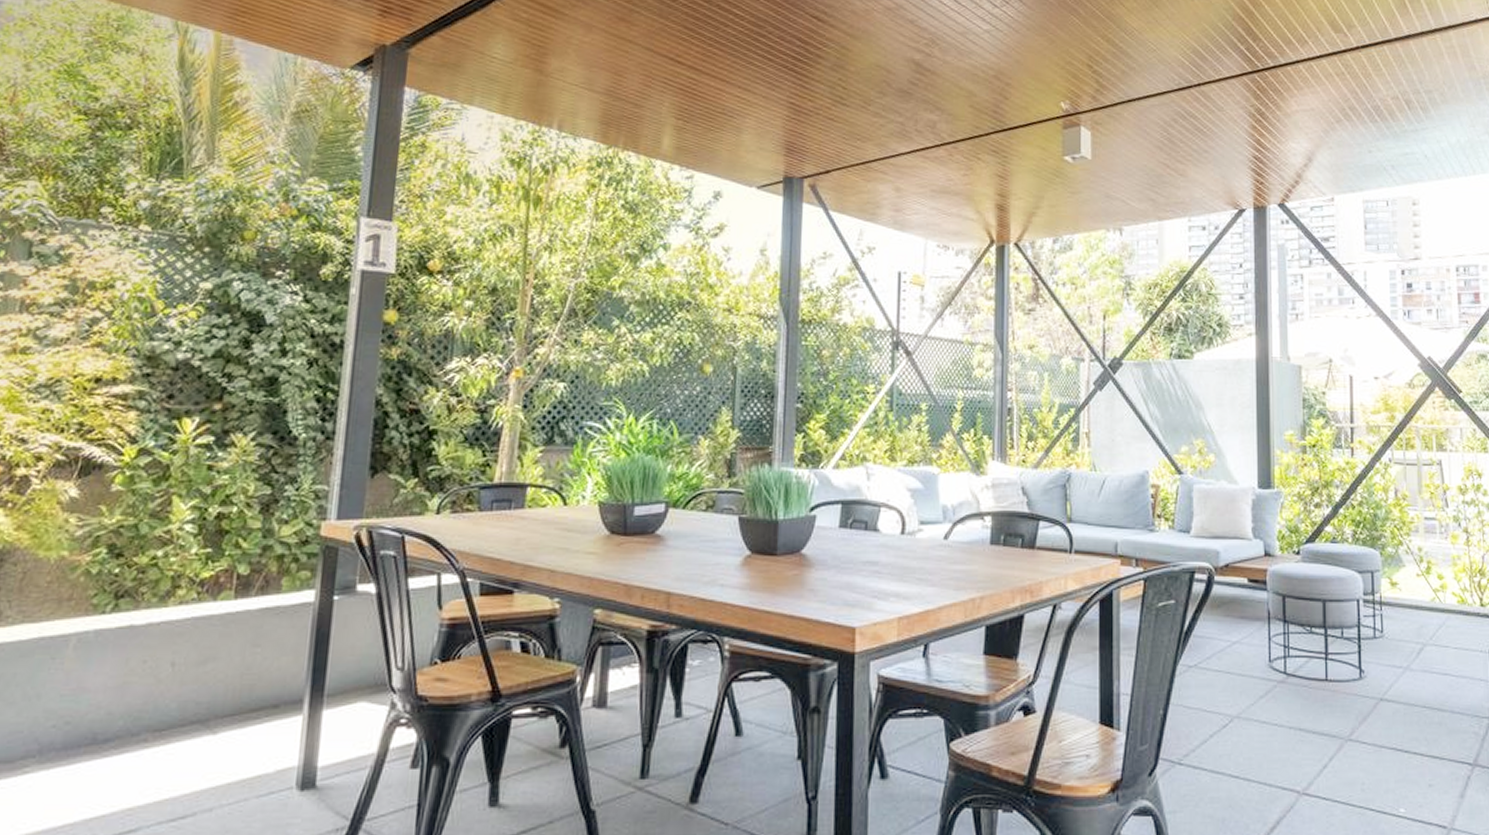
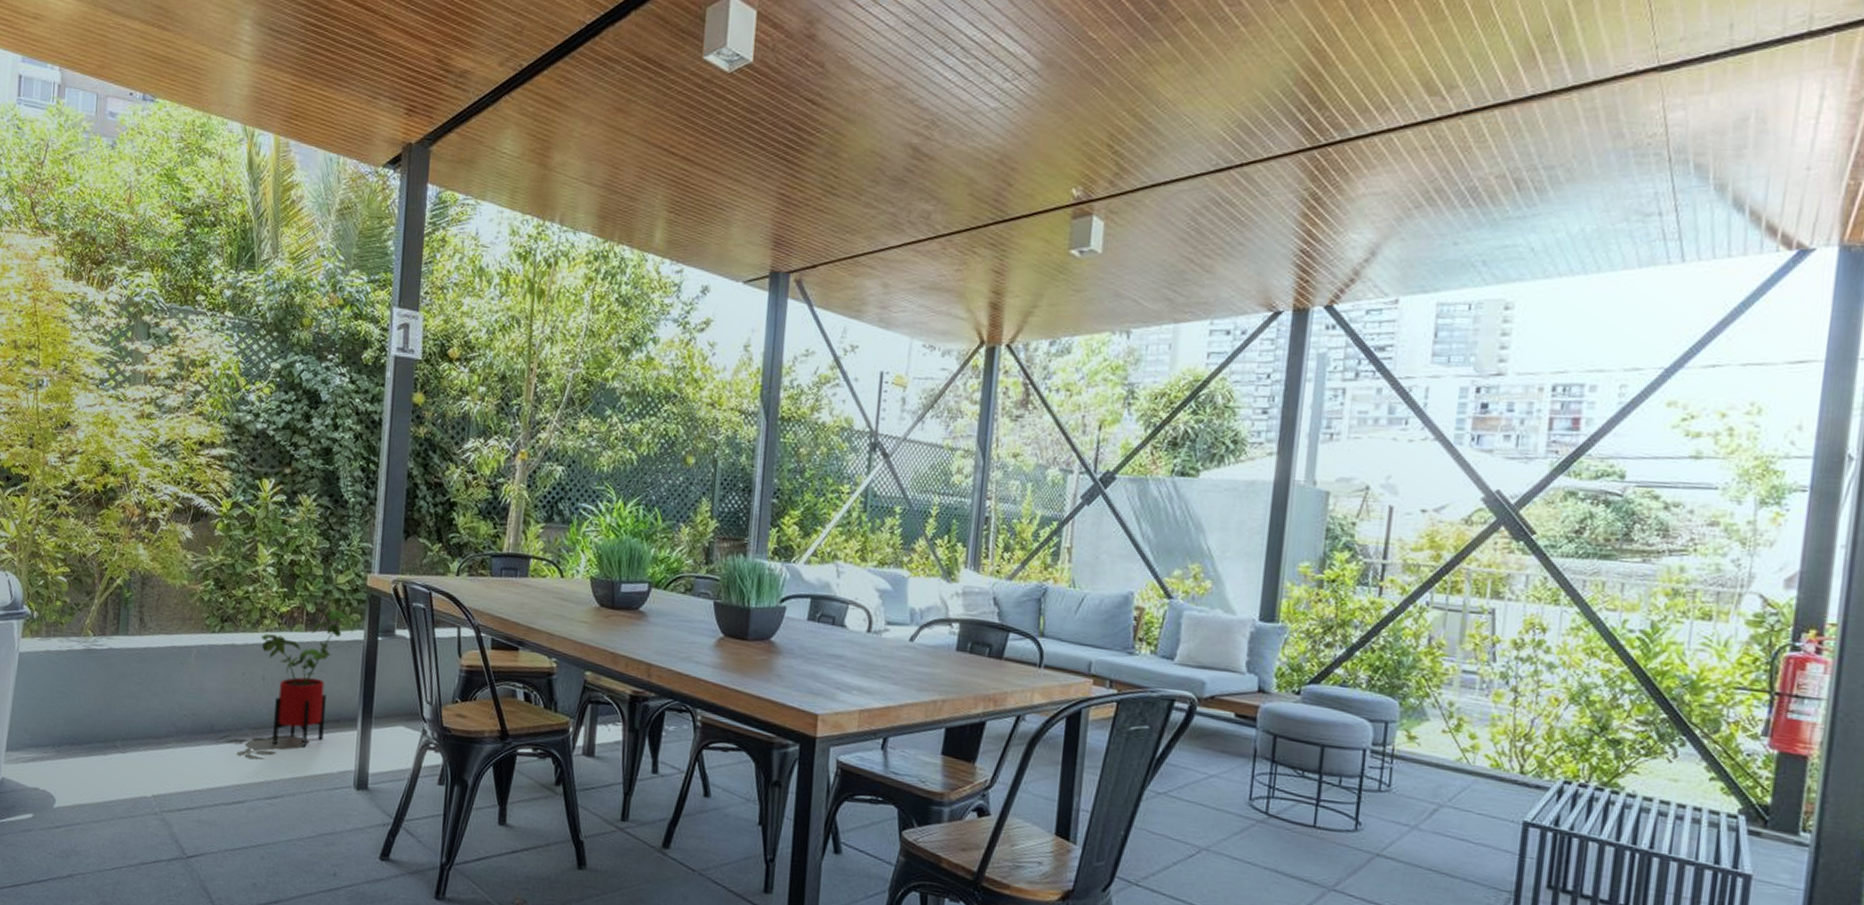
house plant: none [171,568,301,747] -> present [260,609,353,748]

